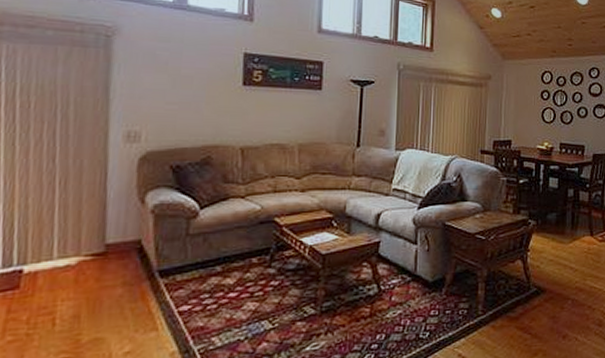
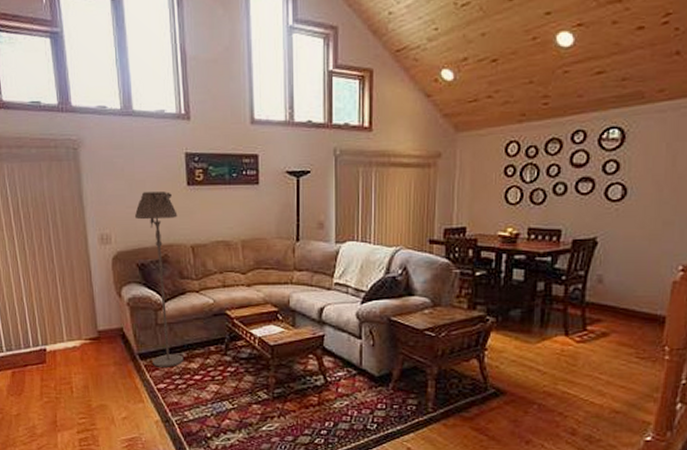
floor lamp: none [174,89,228,286] -> present [134,192,184,367]

